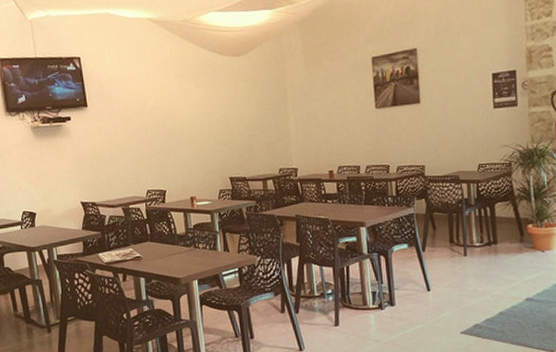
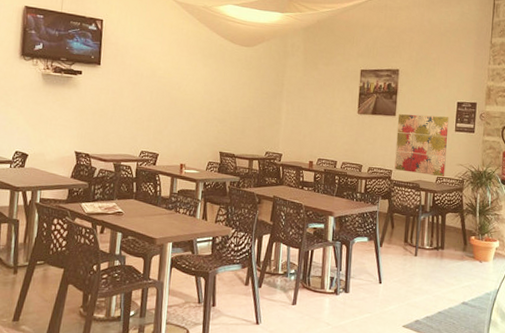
wall art: none [423,93,488,165] -> present [394,114,449,177]

